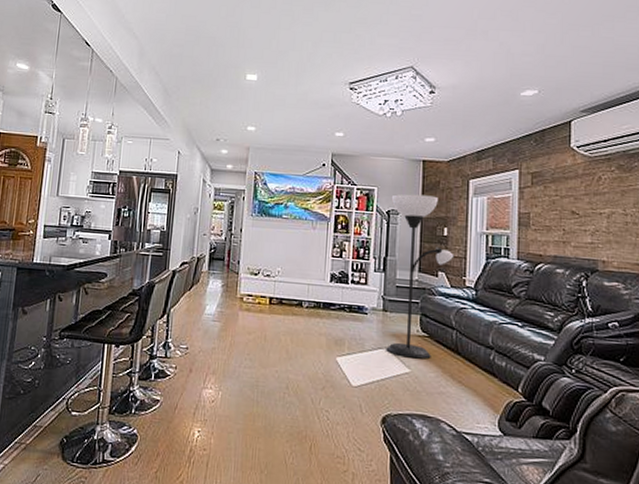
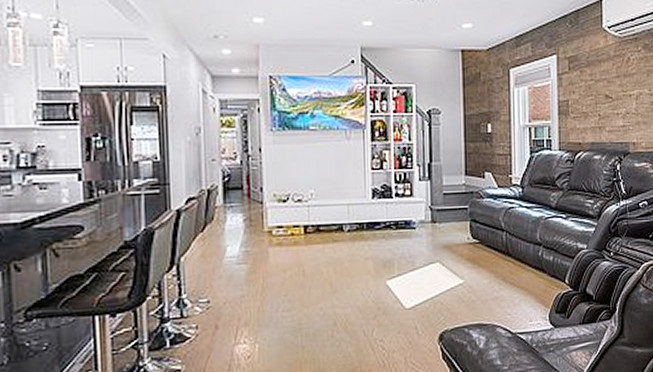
floor lamp: present [386,194,455,359] -> none [431,89,500,268]

